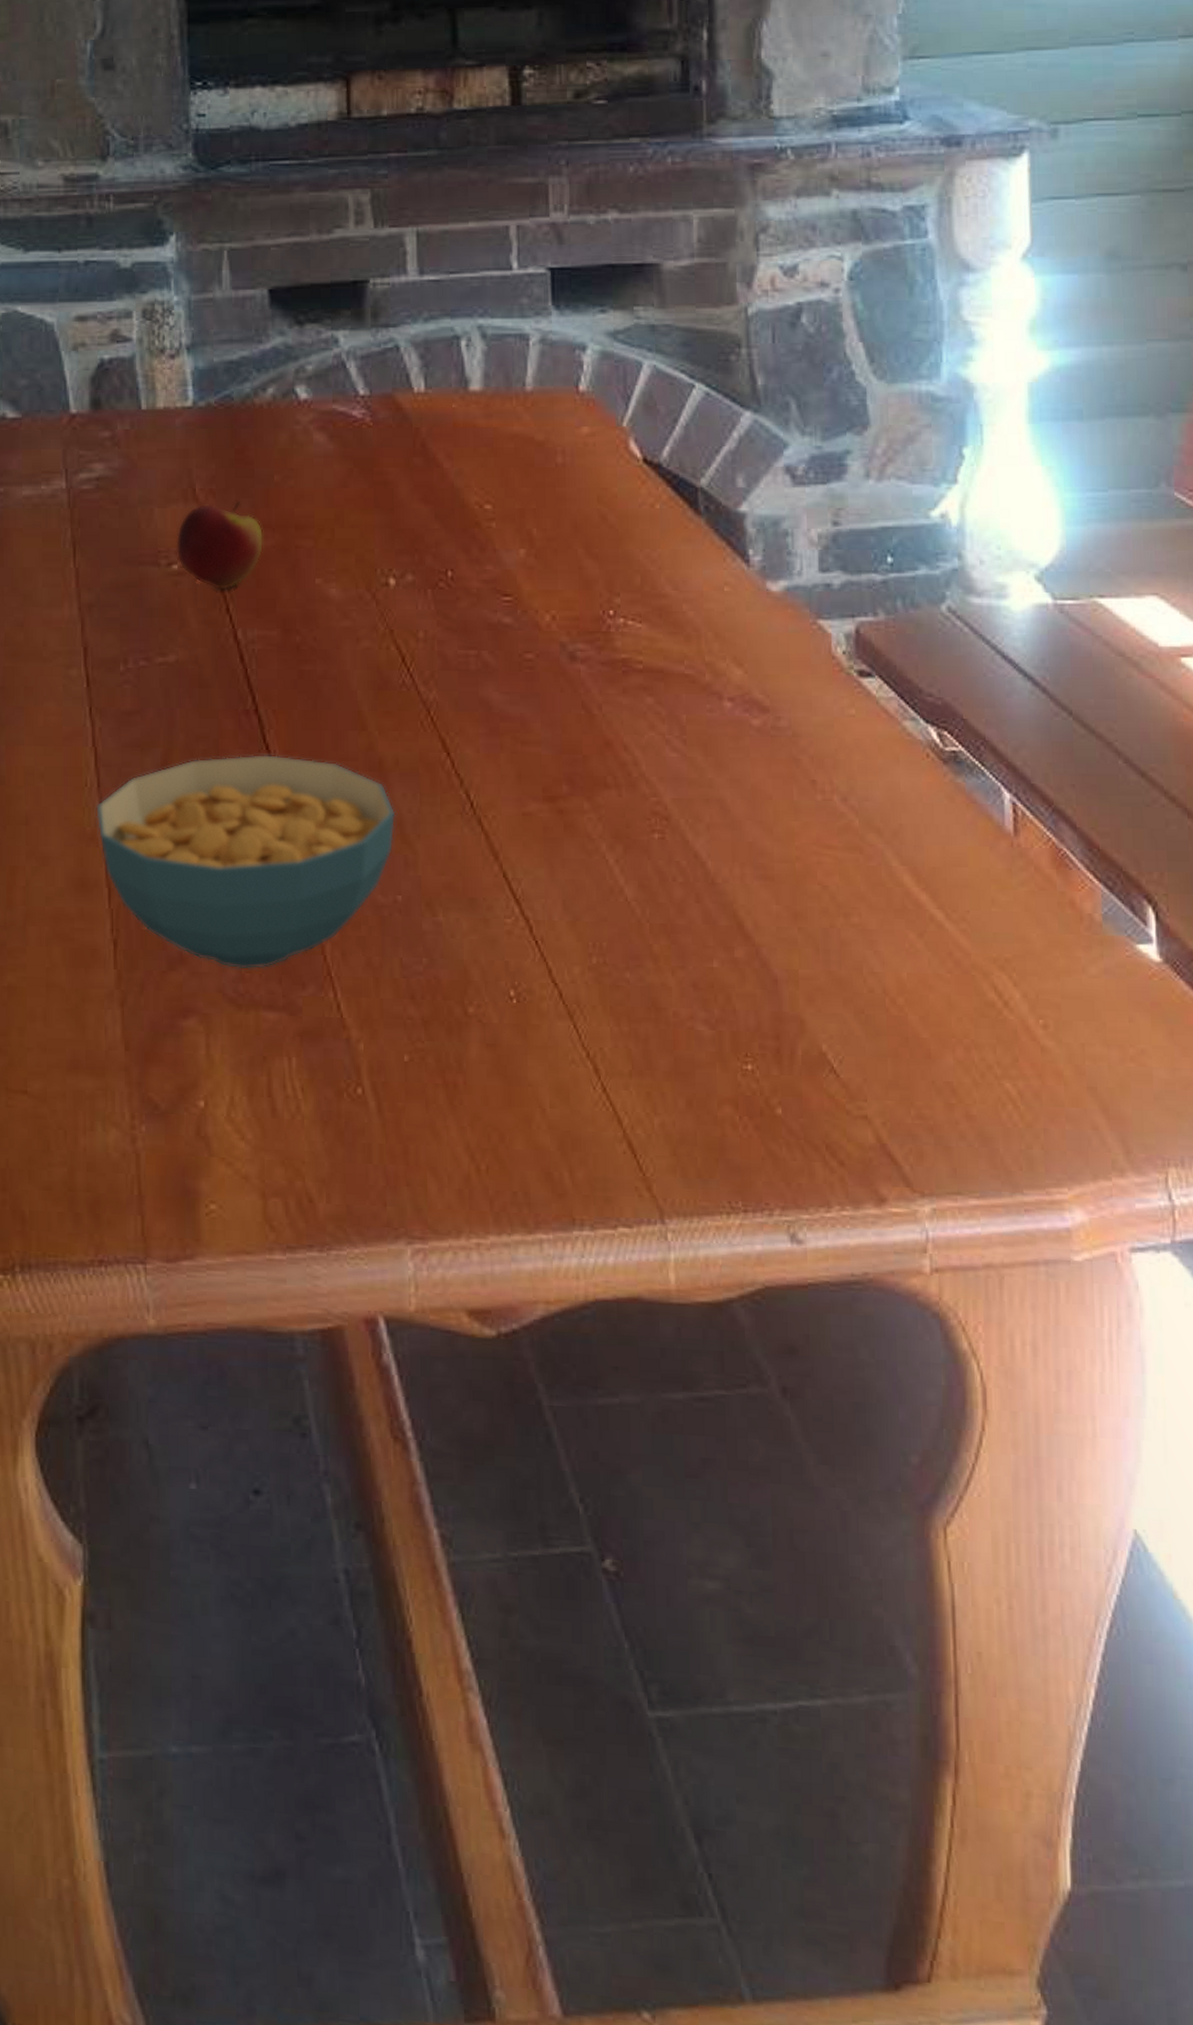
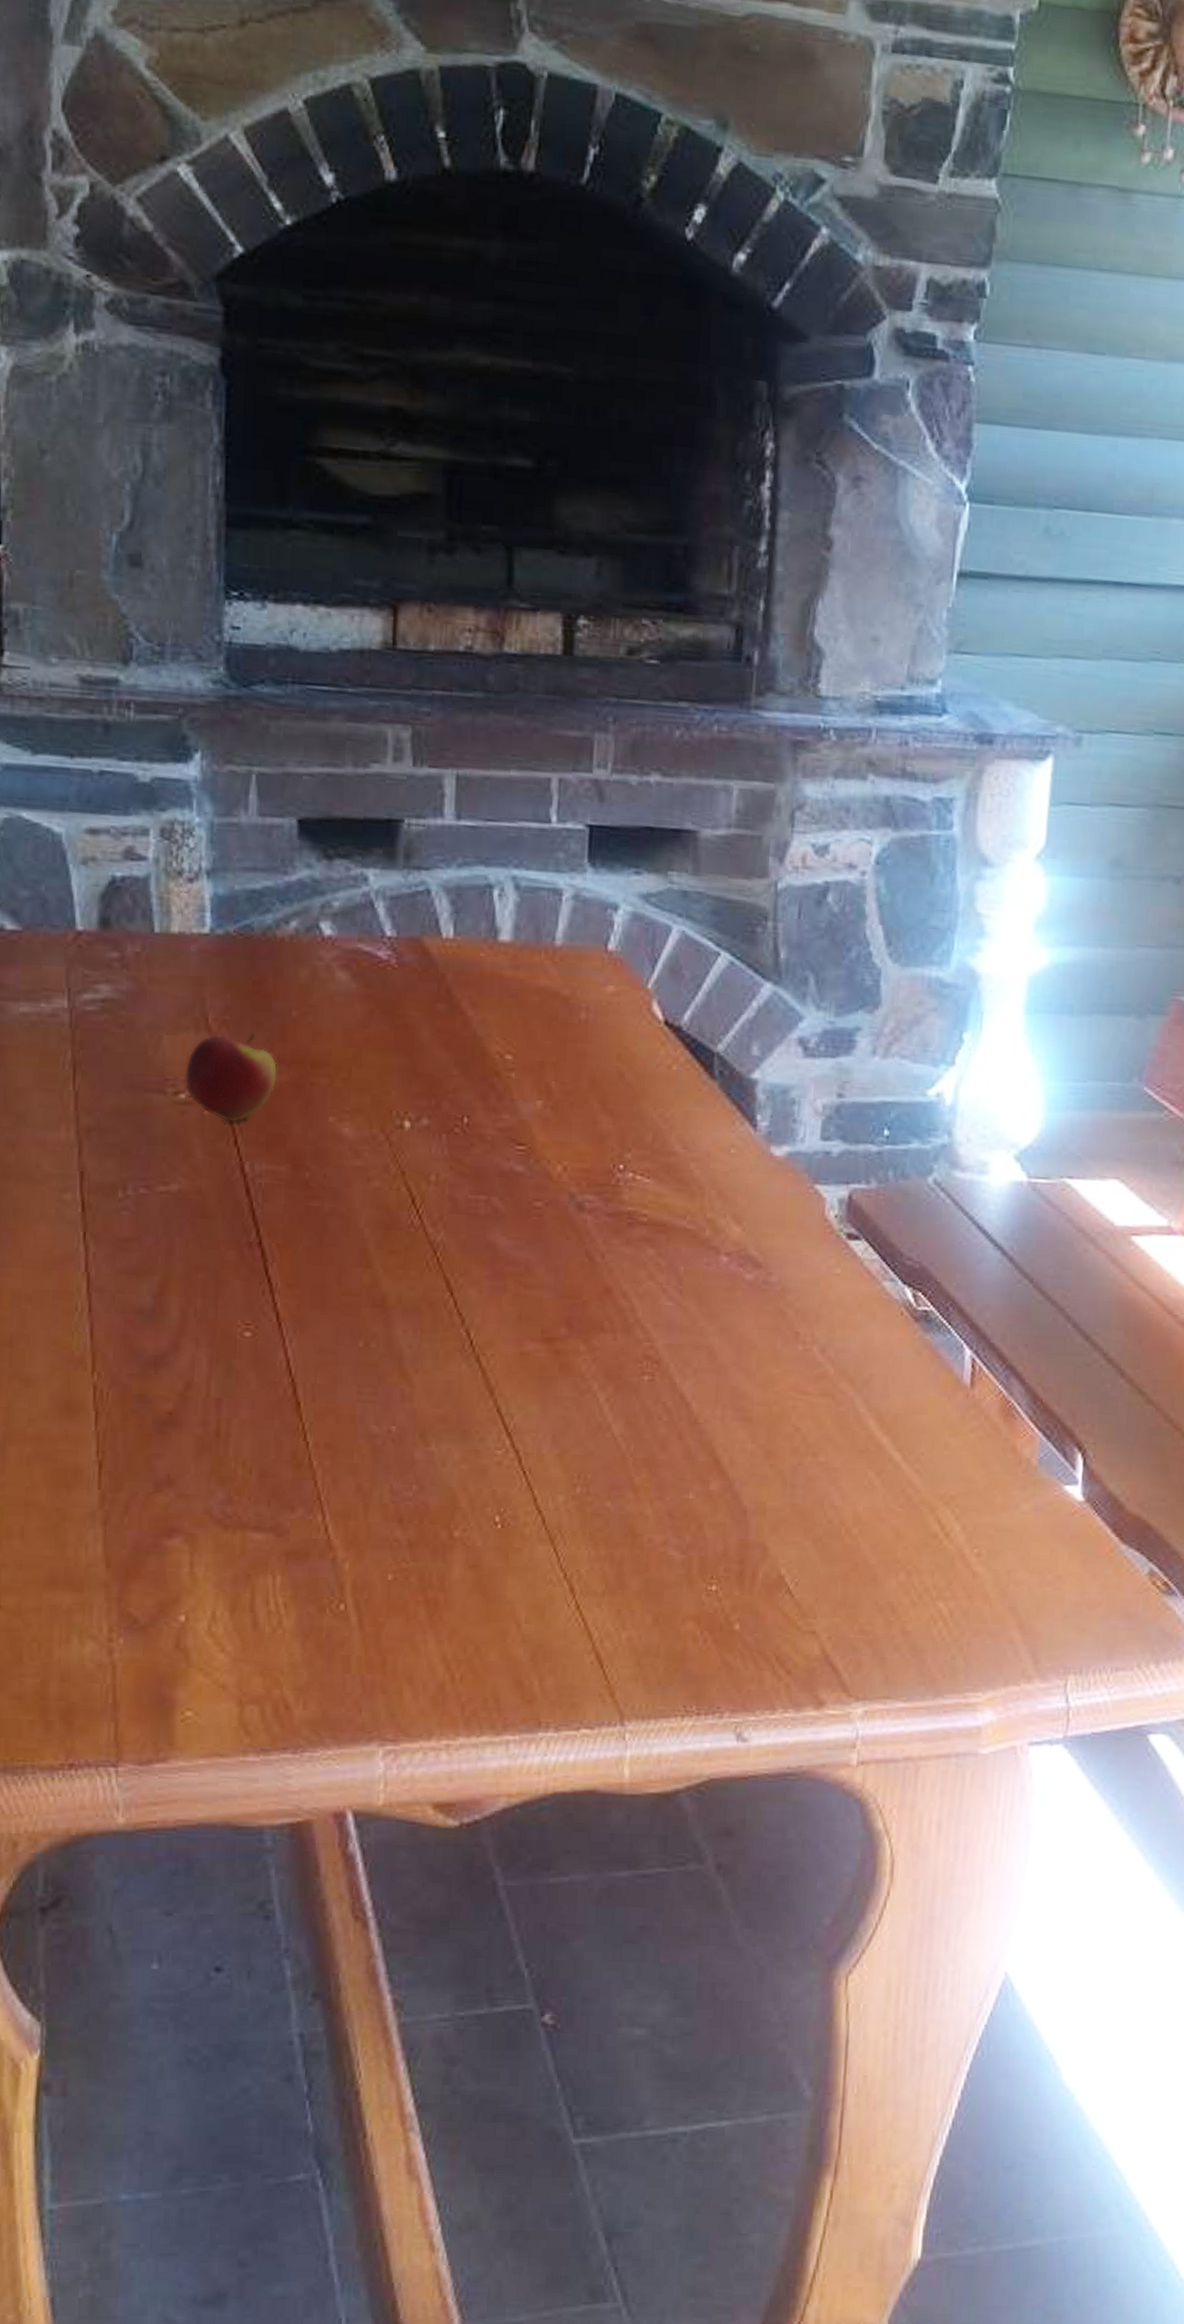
cereal bowl: present [95,753,396,970] -> none [85,1286,396,1493]

